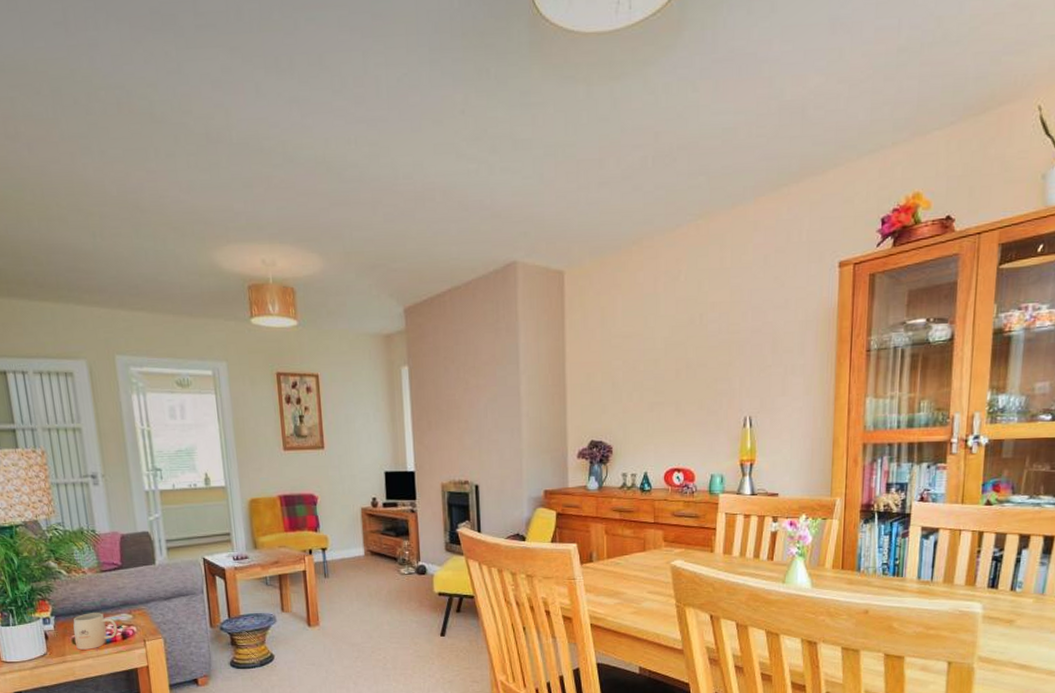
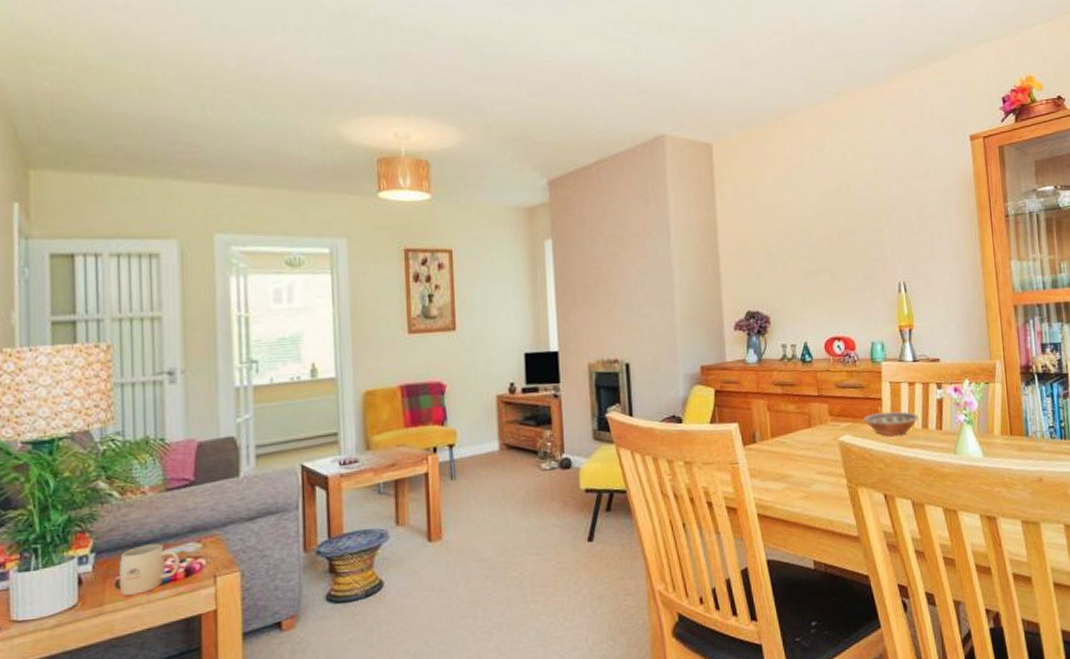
bowl: none [696,540,751,564] -> present [863,411,919,436]

